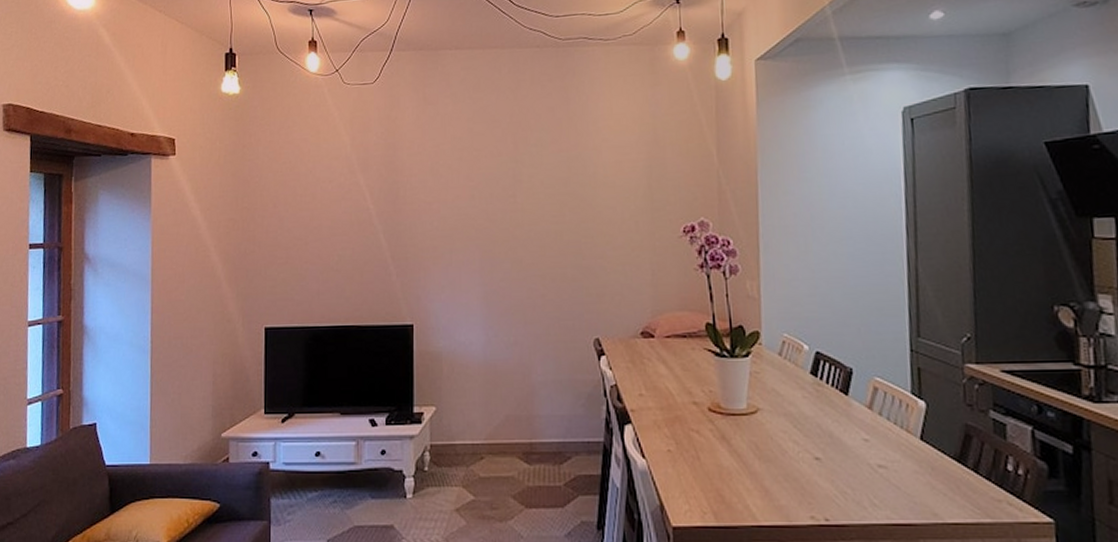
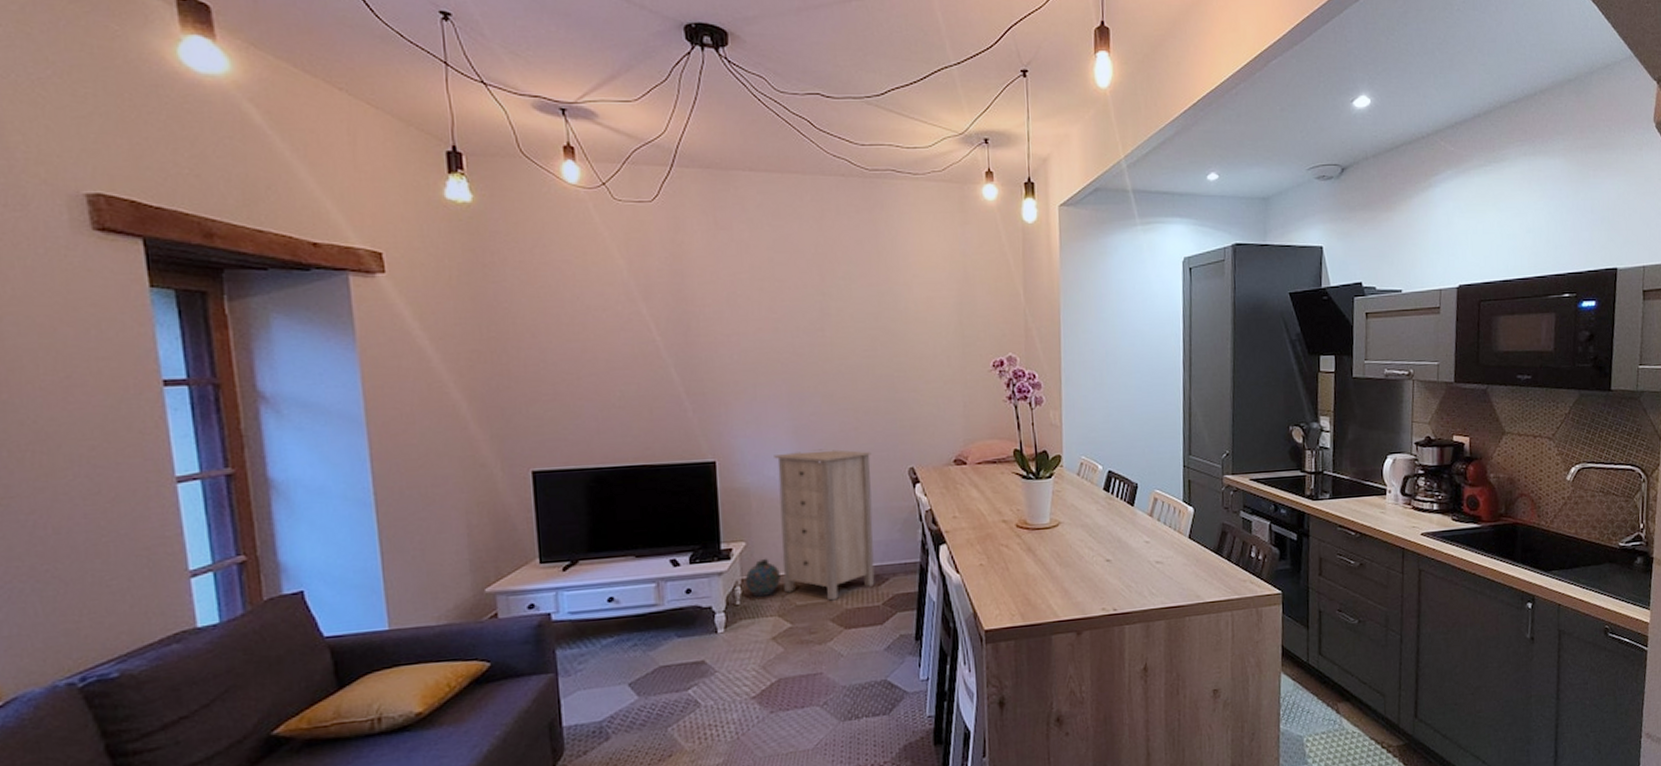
snuff bottle: none [433,425,466,464] -> present [745,558,780,597]
storage cabinet: none [465,316,557,476] -> present [774,449,875,601]

